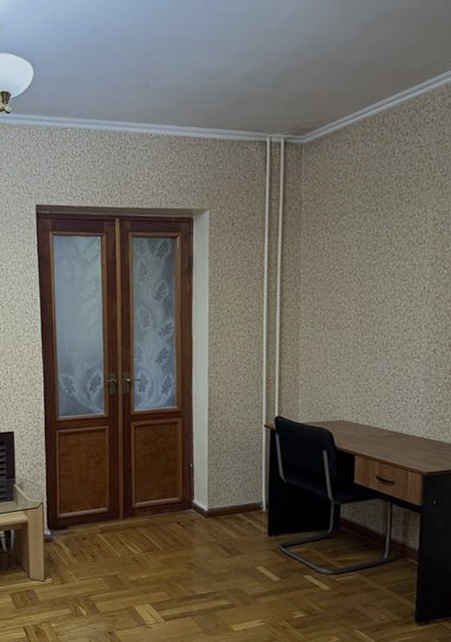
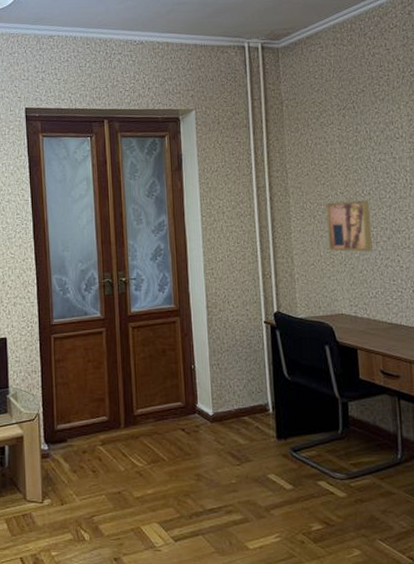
wall art: none [337,307,383,360] -> present [326,199,373,252]

